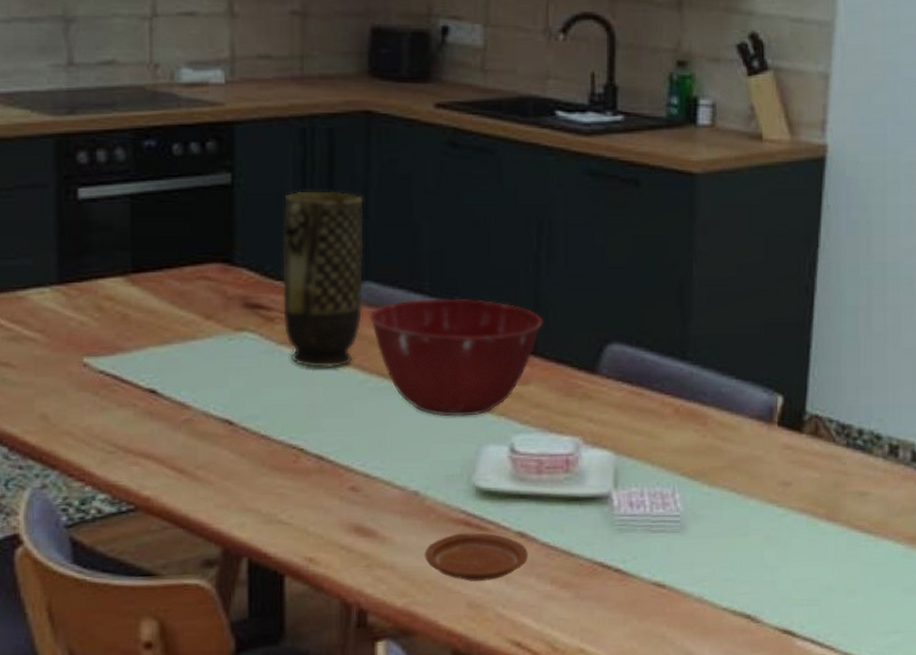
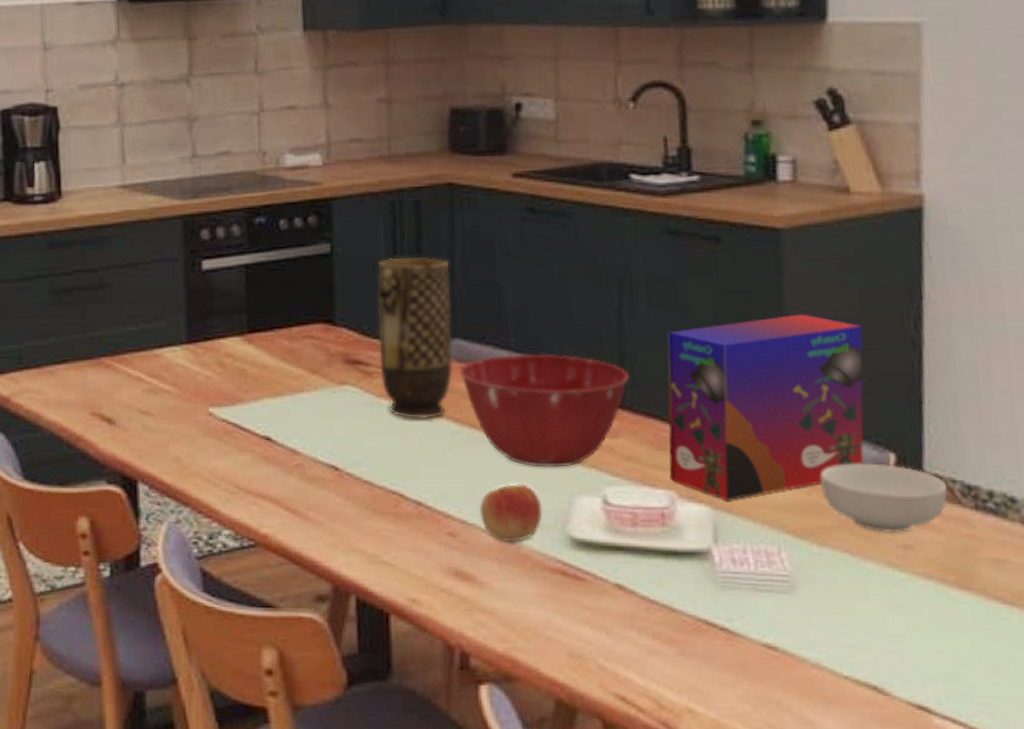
apple: none [384,434,449,494] -> present [479,484,542,542]
plate: present [424,533,528,581] -> none [523,582,628,631]
cereal box: none [576,260,763,446] -> present [667,314,864,501]
cereal bowl: none [716,405,825,472] -> present [821,463,948,534]

